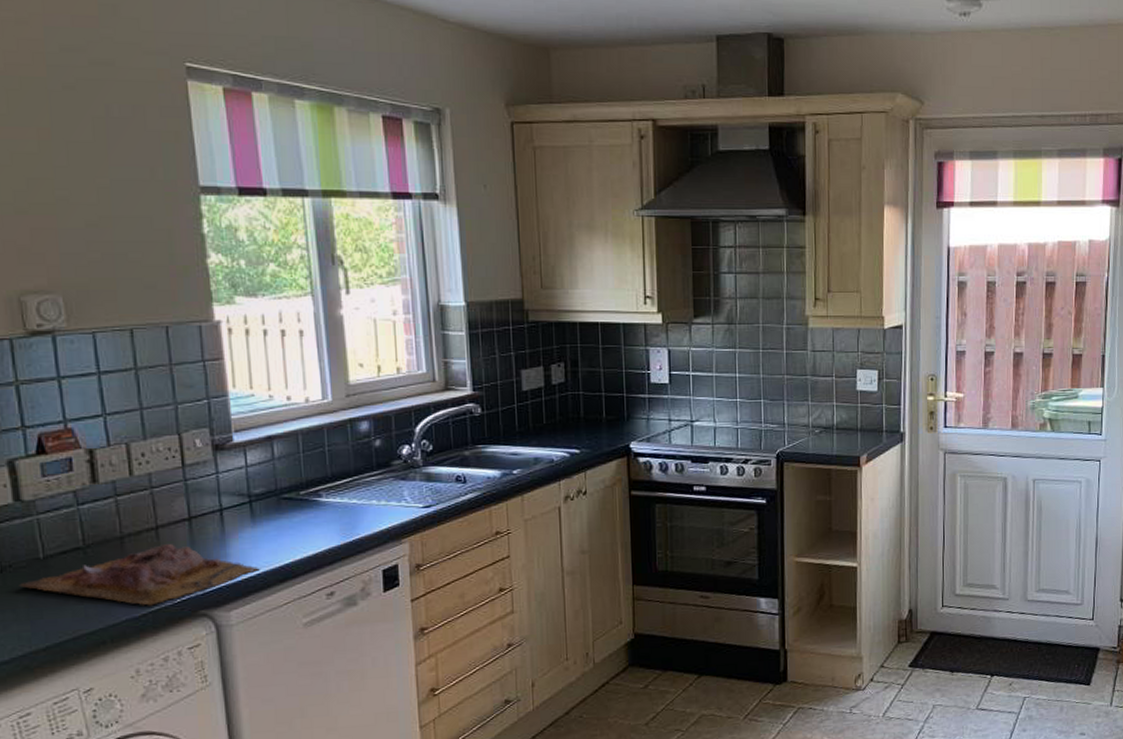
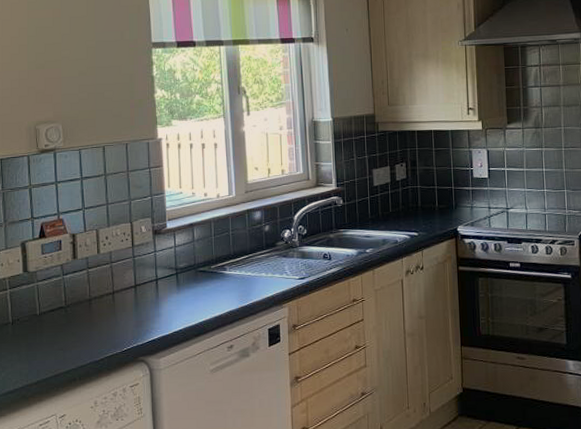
cutting board: present [19,544,260,606] -> none [23,305,181,353]

